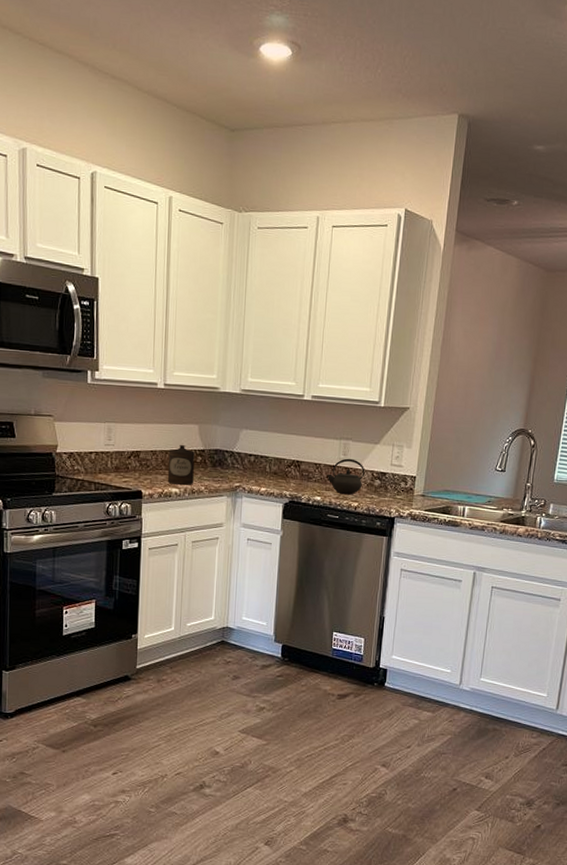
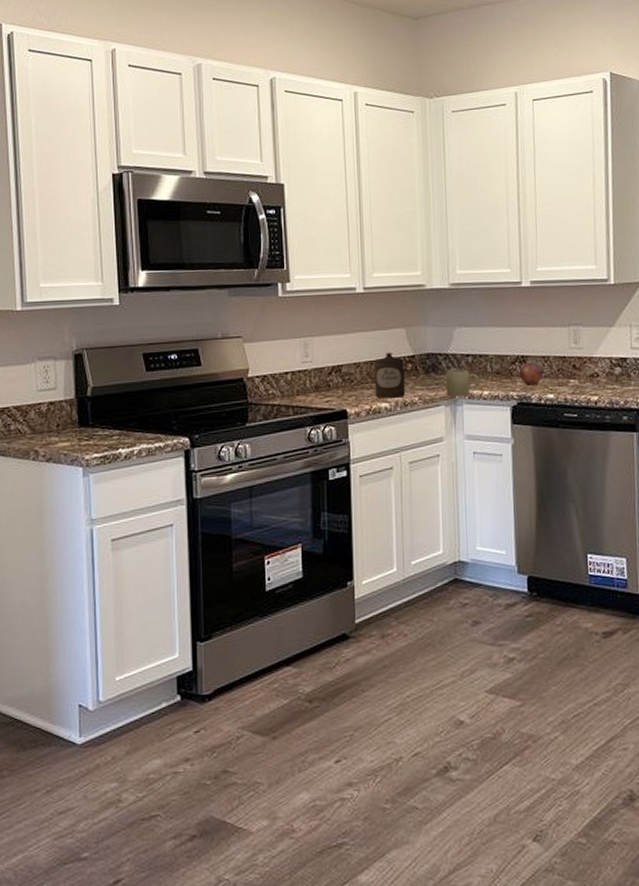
mug: none [229,465,259,491] -> present [445,368,480,397]
fruit: none [294,467,314,488] -> present [520,362,543,386]
kettle: present [327,458,365,494] -> none [558,346,602,387]

